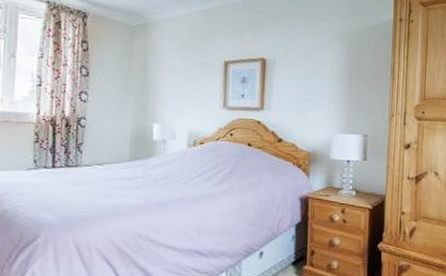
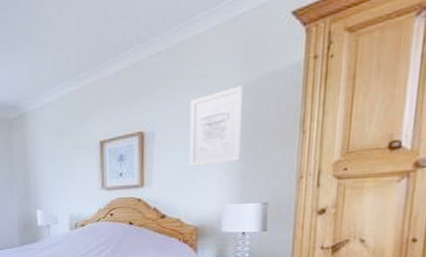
wall art: none [304,32,350,97] -> present [189,85,244,167]

